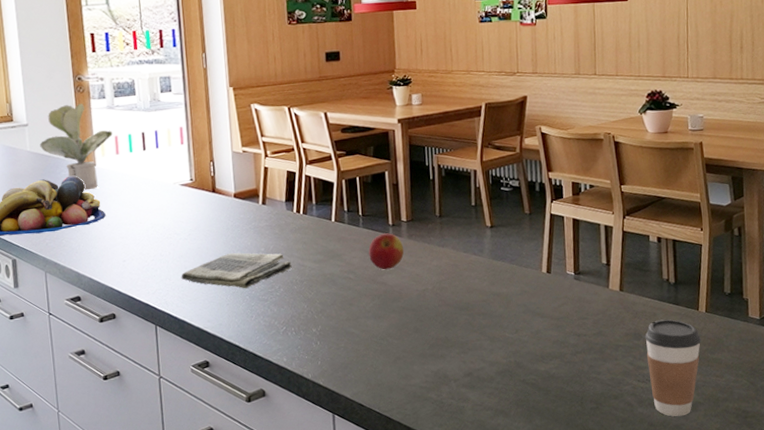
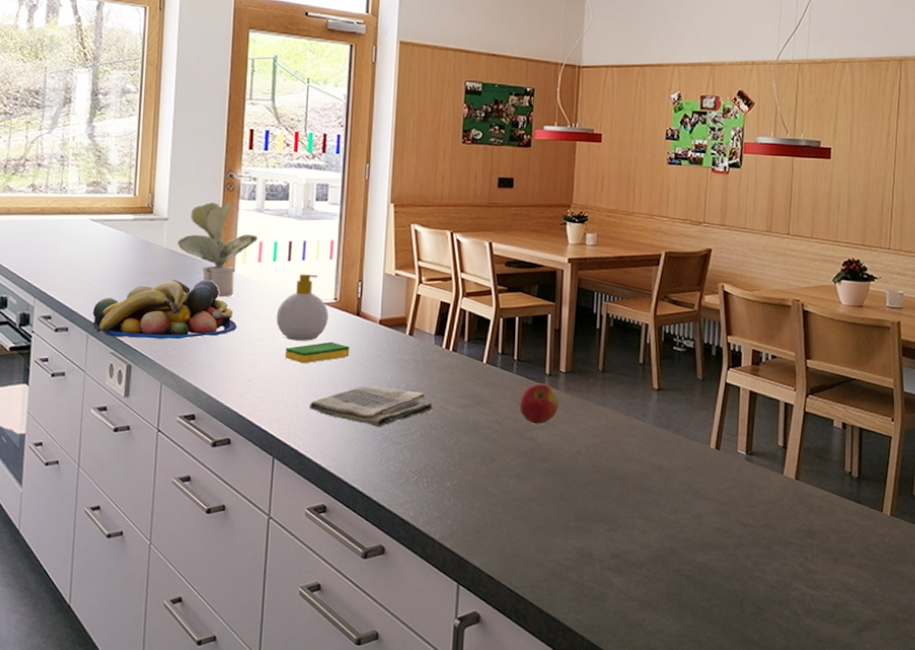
soap bottle: none [139,159,188,221] -> present [276,273,328,341]
dish sponge: none [153,218,211,241] -> present [285,341,350,364]
coffee cup: present [645,319,702,417] -> none [819,518,884,634]

